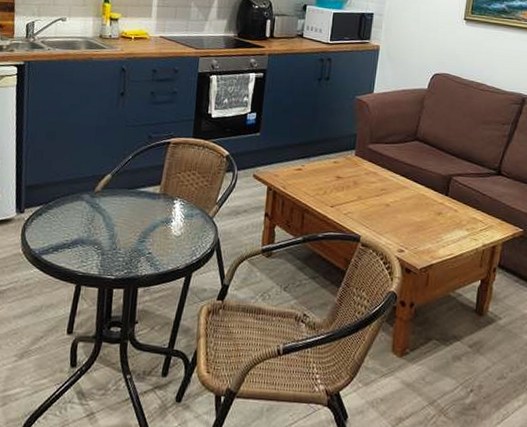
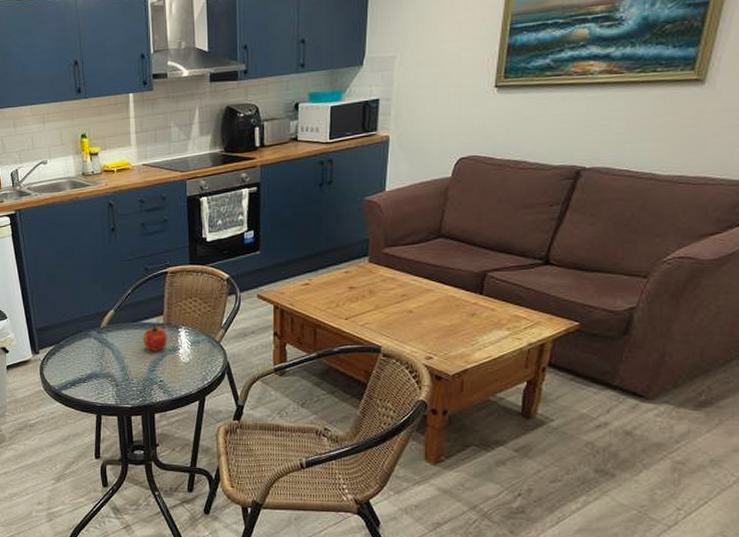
fruit: none [136,195,162,222] -> present [143,326,167,351]

